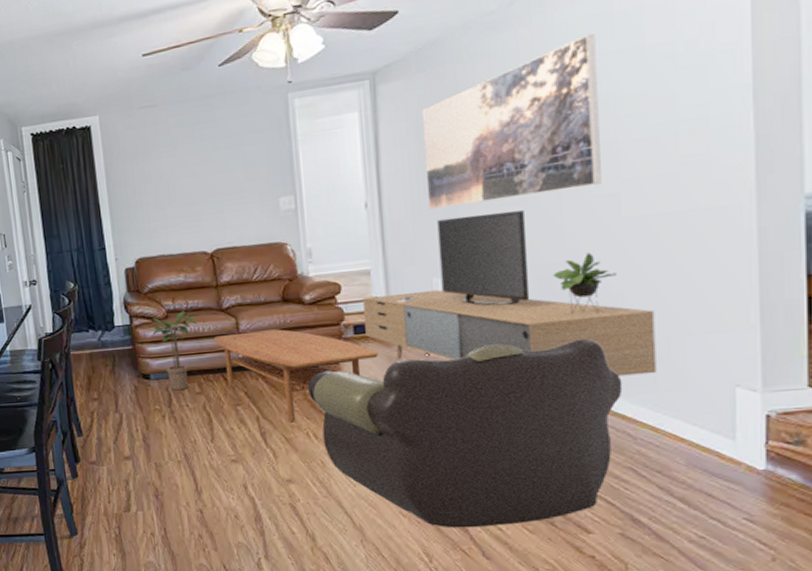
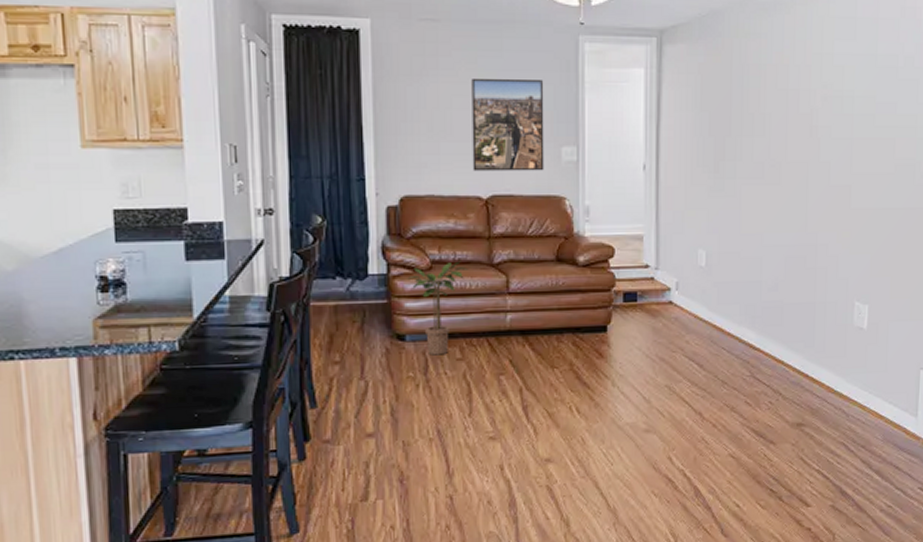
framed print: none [189,140,264,230] -> present [471,77,544,172]
coffee table: present [213,328,378,423] -> none [480,290,644,396]
armchair: present [308,338,623,528] -> none [575,319,842,507]
media console: present [363,210,657,376] -> none [634,190,869,357]
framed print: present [421,33,601,210] -> none [699,33,843,180]

